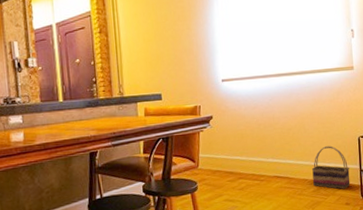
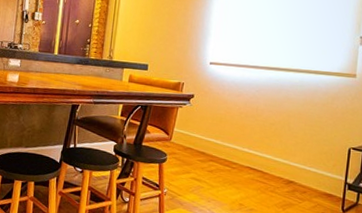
basket: present [311,146,350,189] -> none [289,149,333,198]

